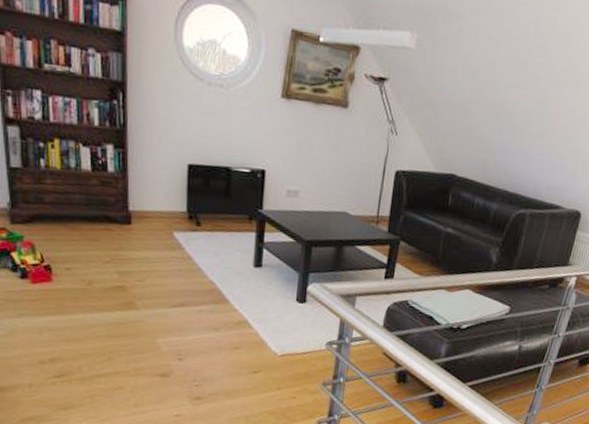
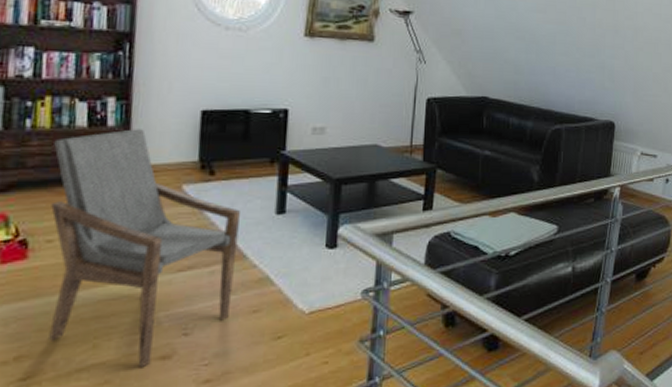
armchair: none [65,176,223,381] -> present [49,129,240,368]

